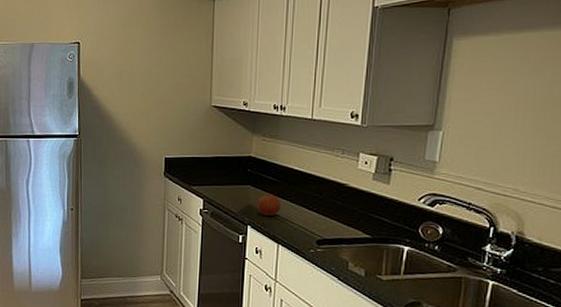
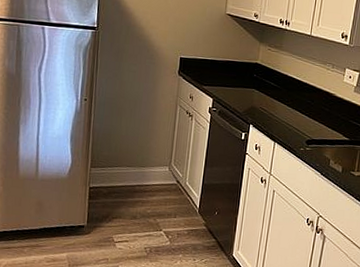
fruit: present [257,194,281,217] -> none [259,98,280,118]

